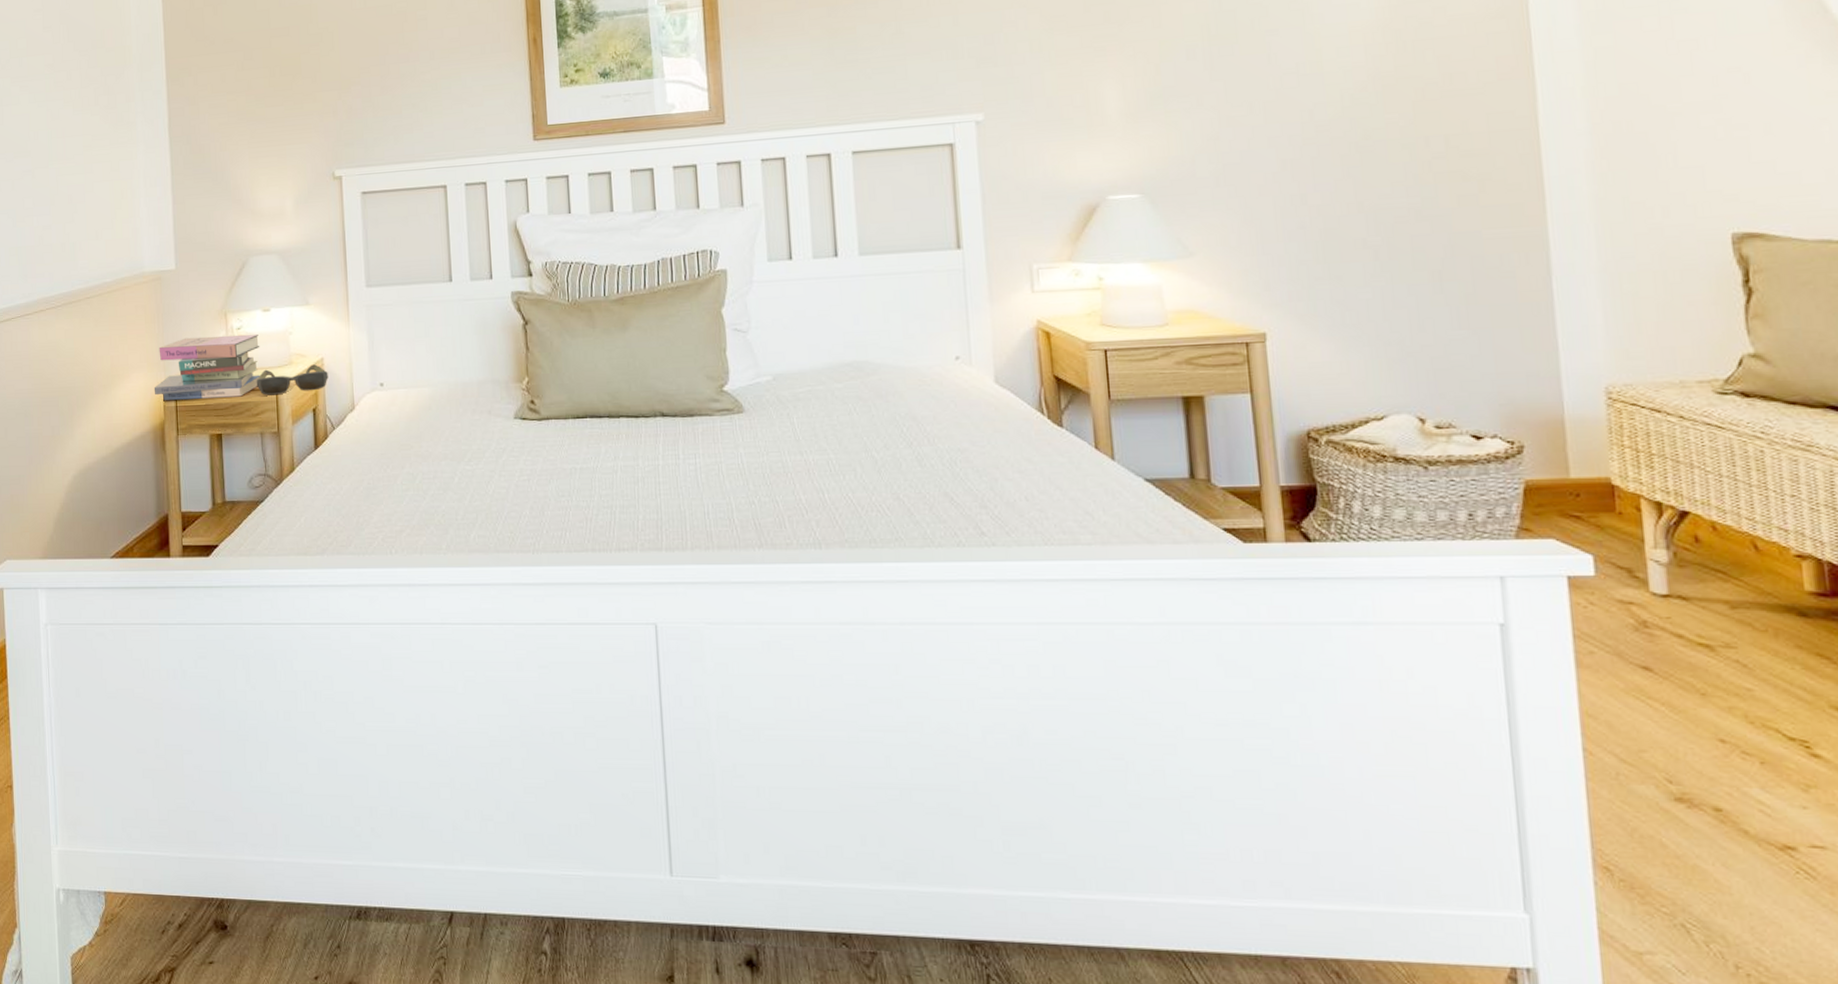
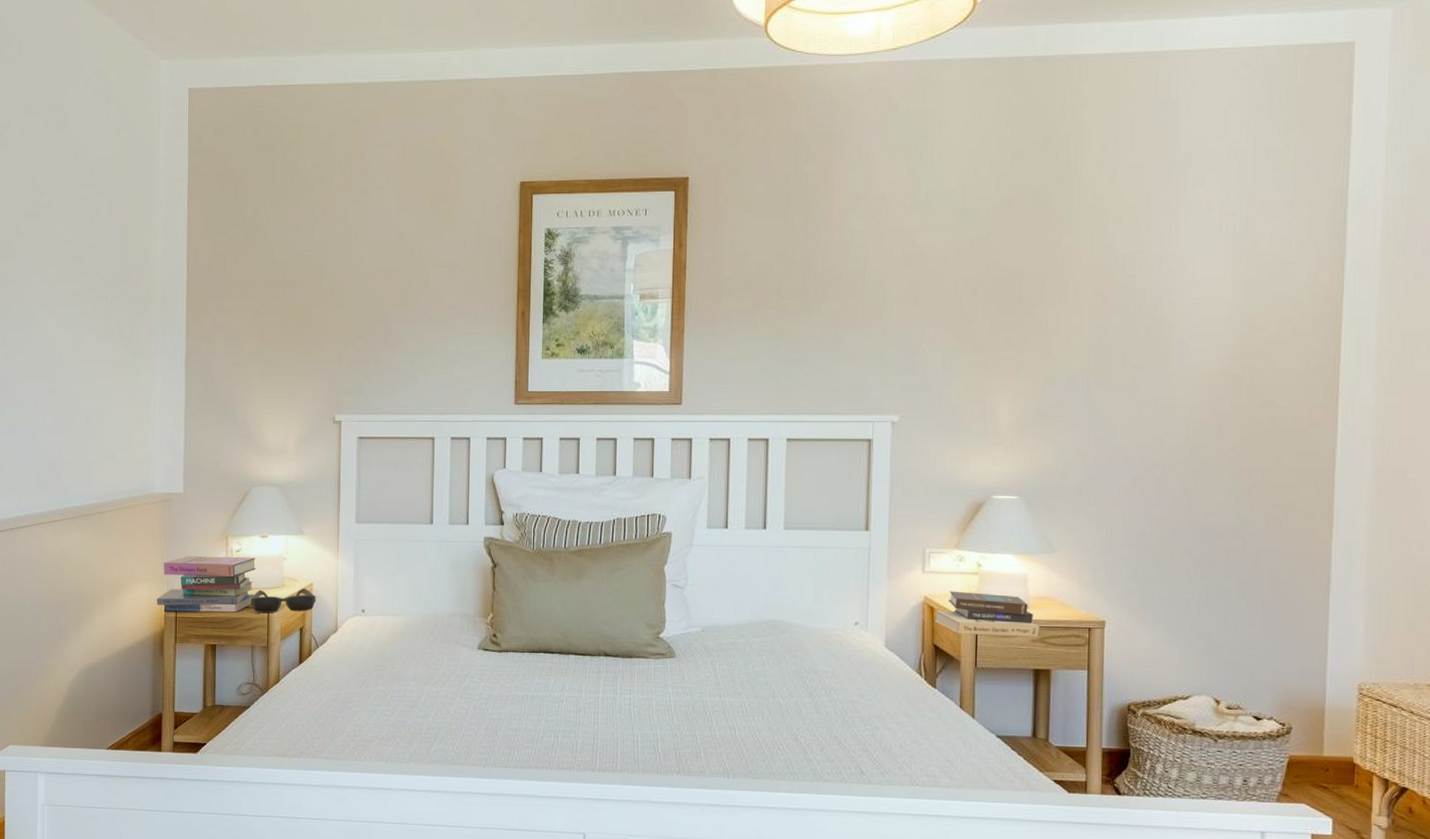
books: none [1051,311,1185,362] -> present [934,591,1039,637]

